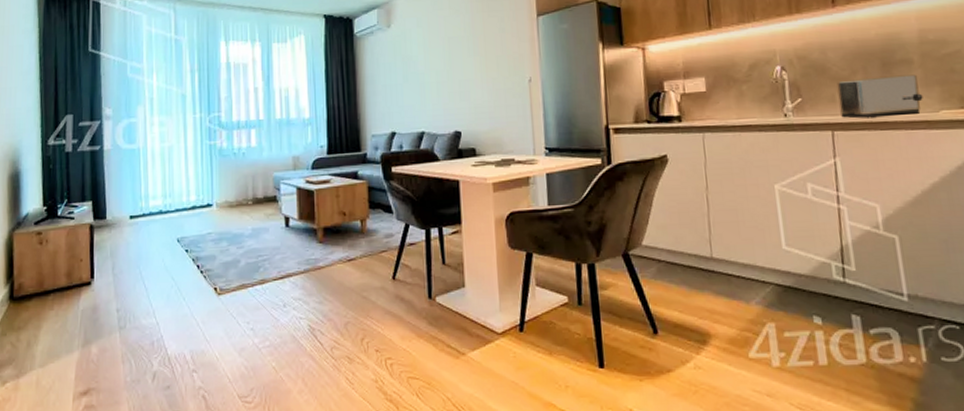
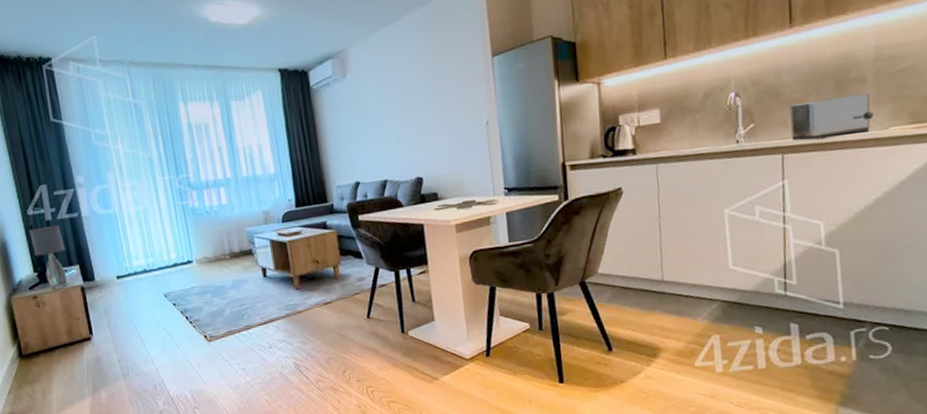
table lamp: none [46,157,81,226] -> present [29,225,70,290]

